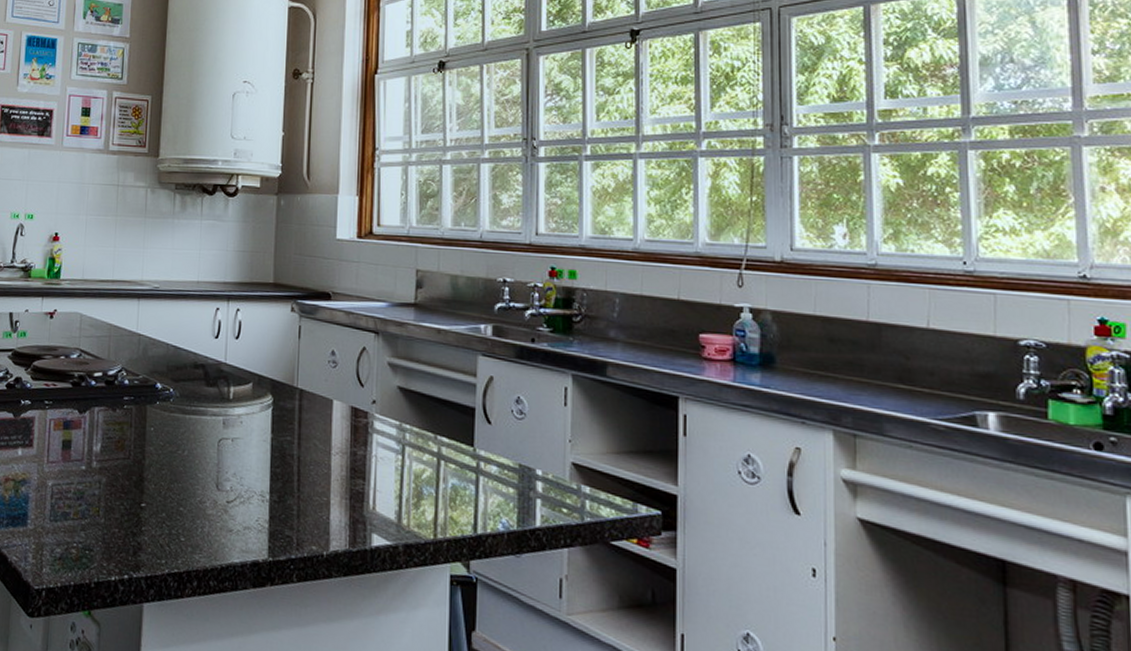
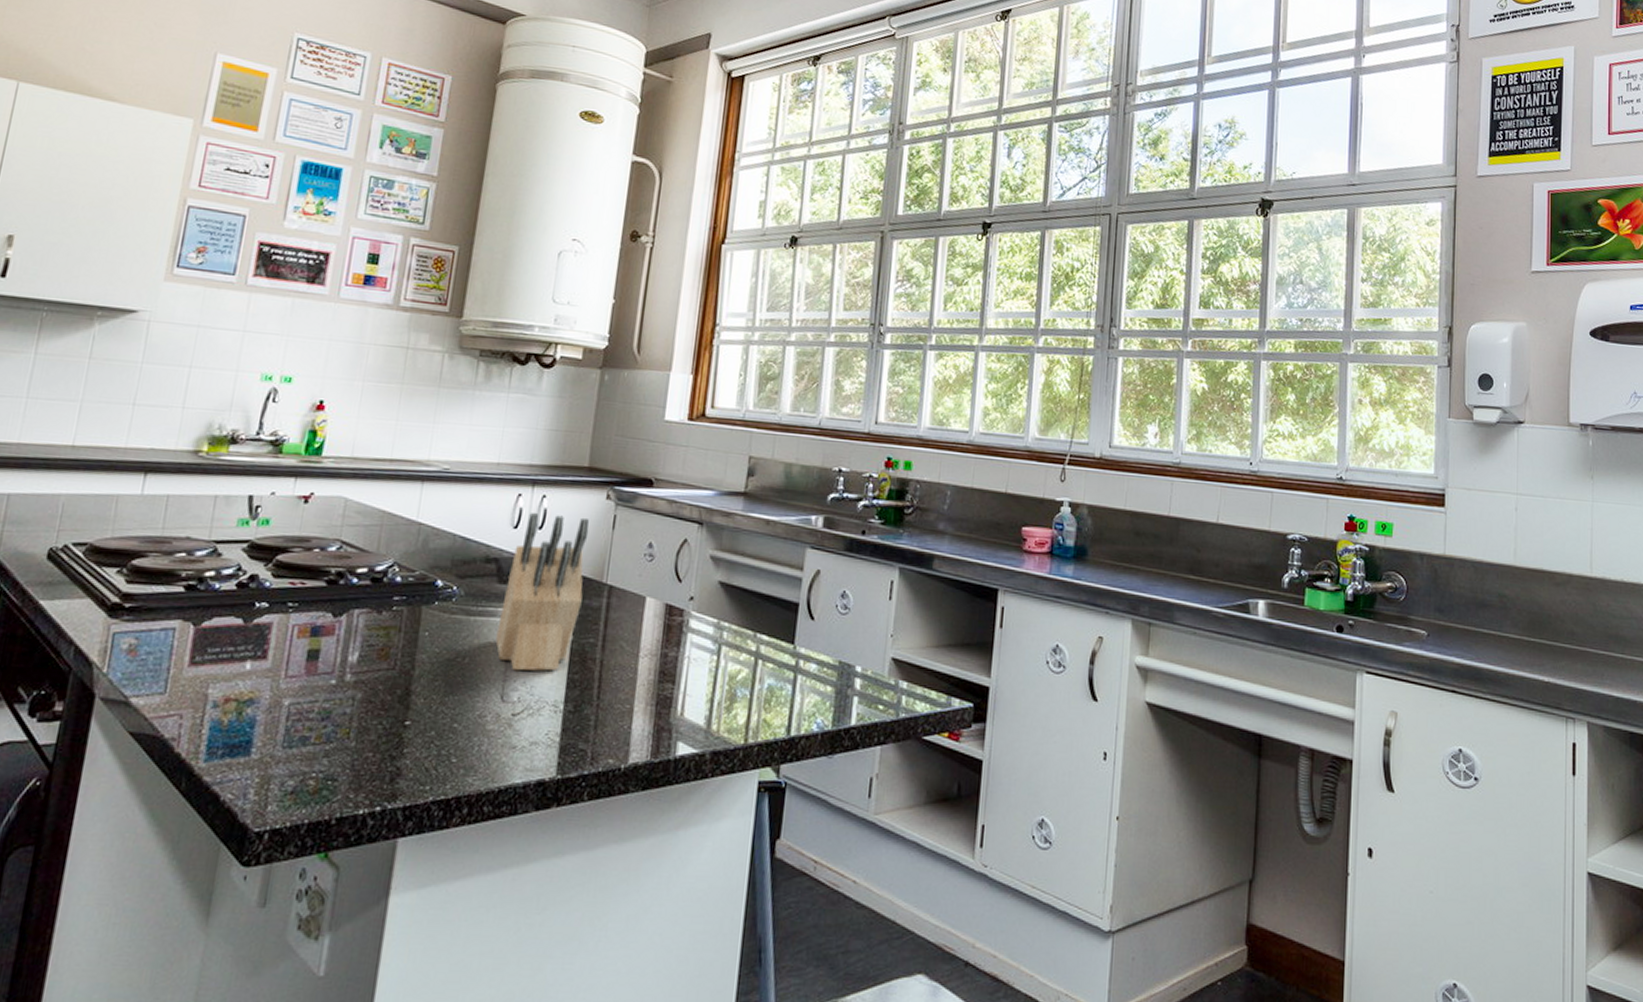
knife block: none [208,324,278,465] -> present [495,512,589,671]

